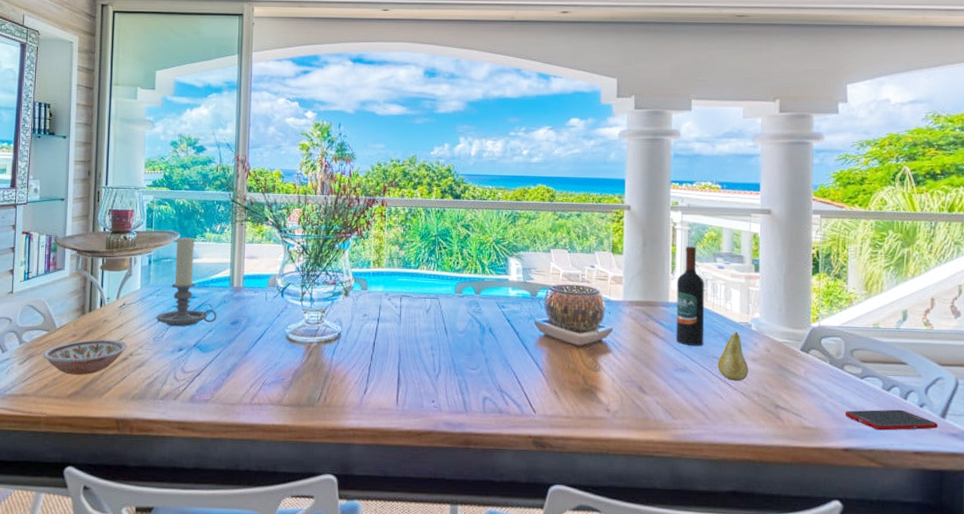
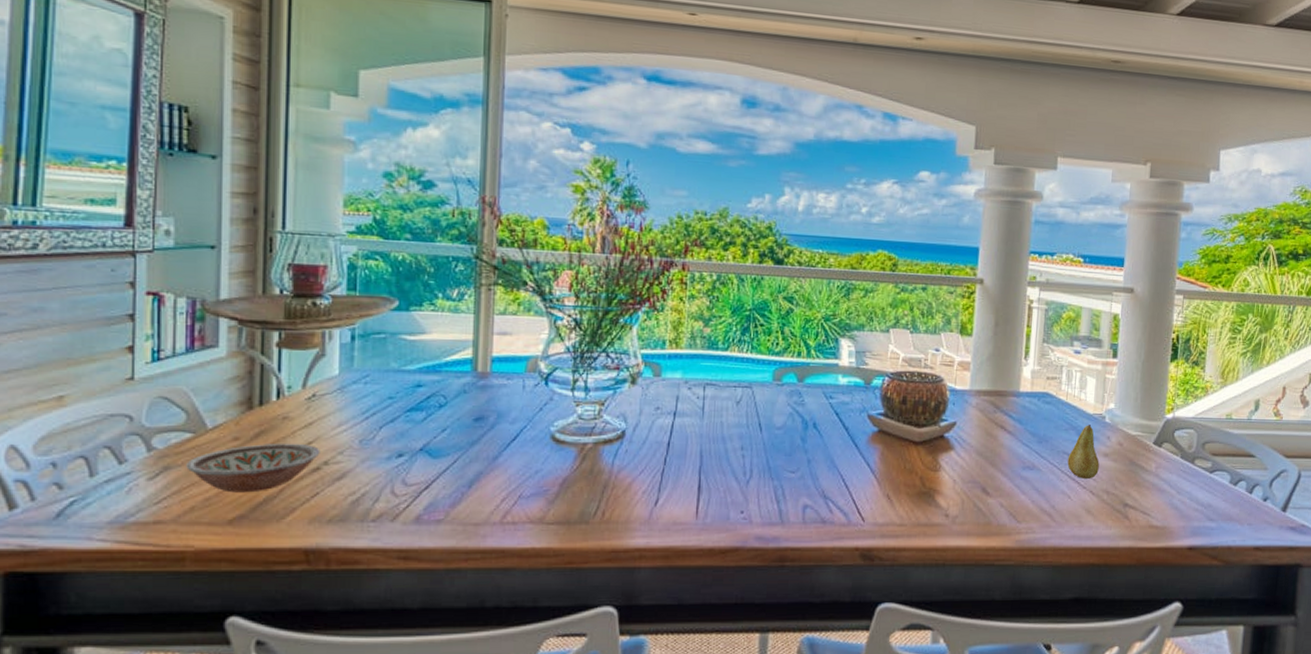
candle holder: present [156,236,217,327] -> none [364,304,454,426]
wine bottle: present [676,246,705,346] -> none [1025,327,1059,440]
cell phone: present [845,409,938,431] -> none [1192,504,1279,527]

